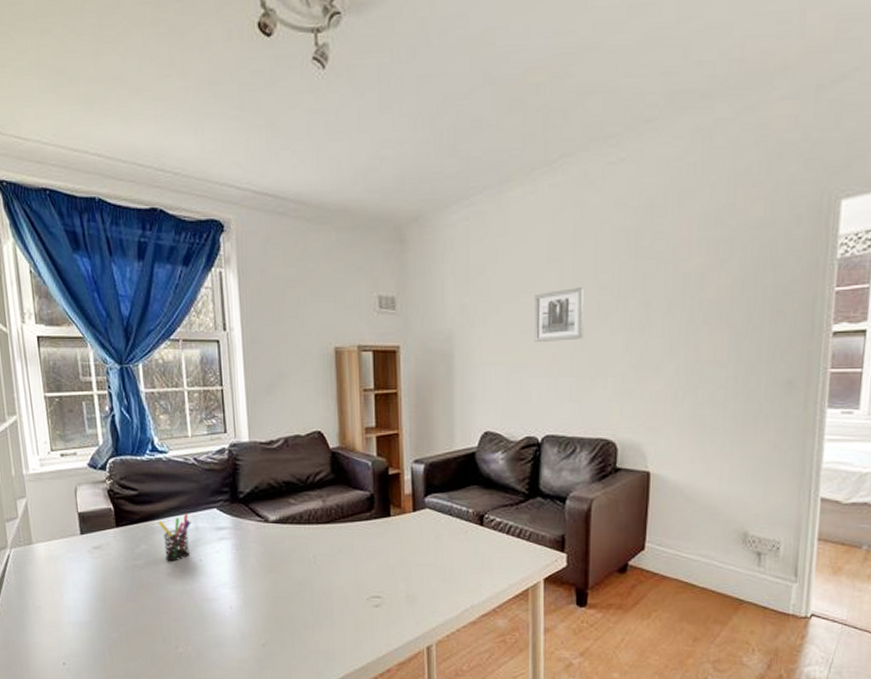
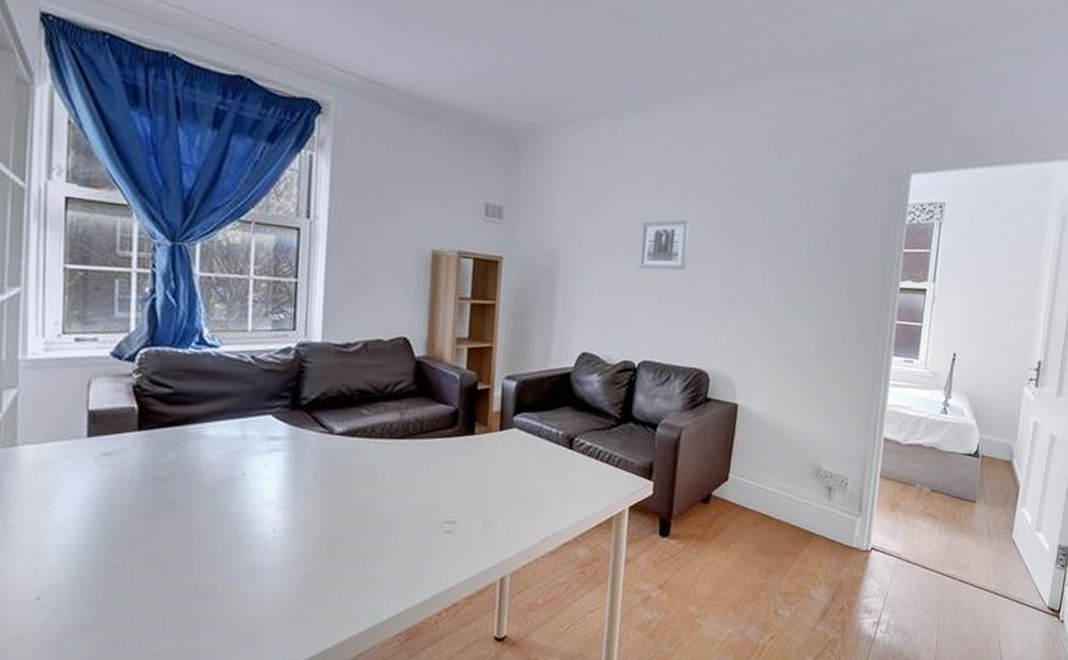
pen holder: present [157,514,191,562] -> none [194,419,238,475]

